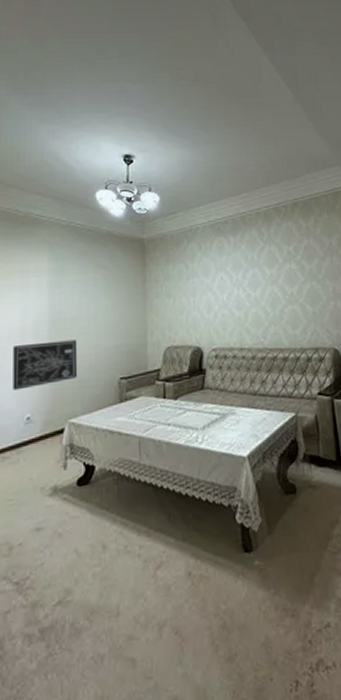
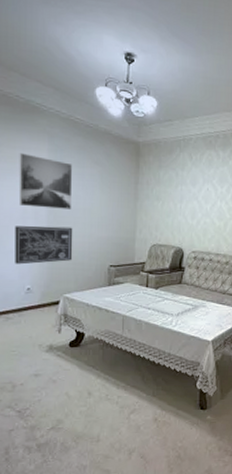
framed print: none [17,266,76,323] -> present [18,153,73,209]

